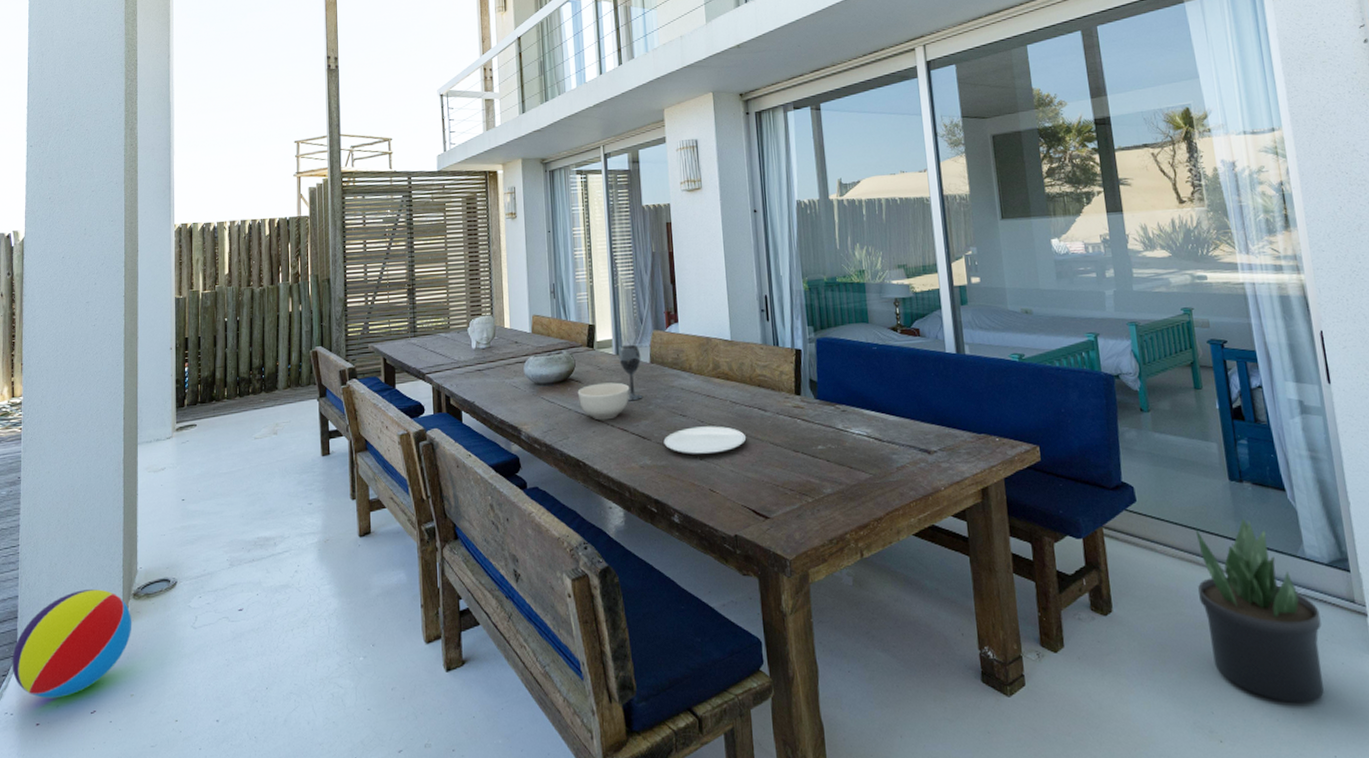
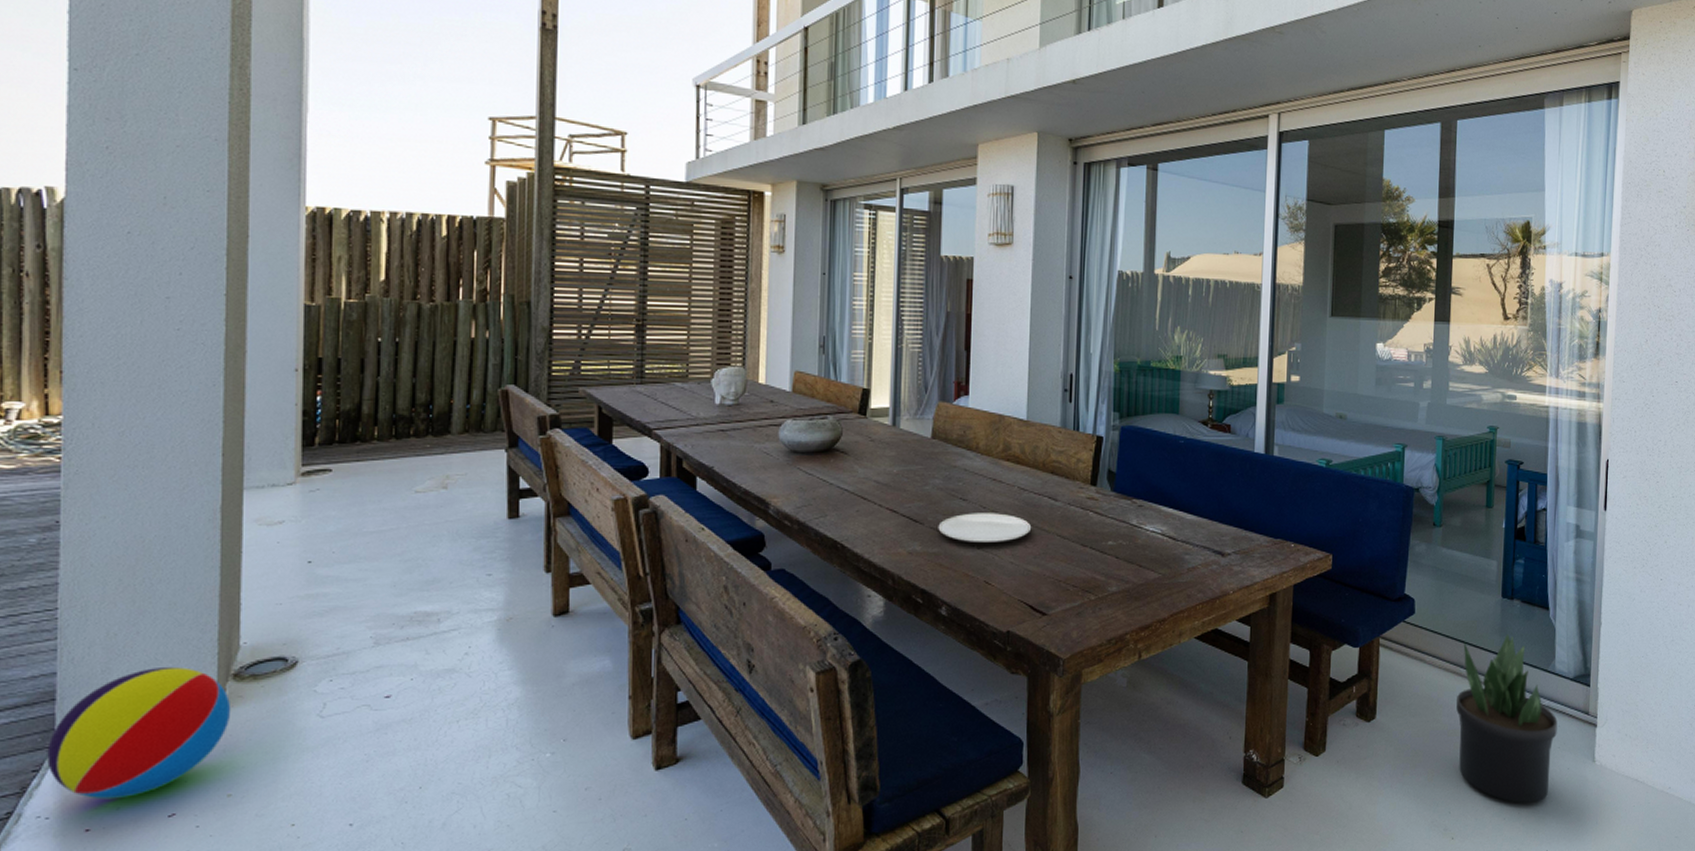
bowl: present [577,382,630,420] -> none [842,456,905,499]
wine glass: present [619,344,642,401] -> none [895,415,921,479]

